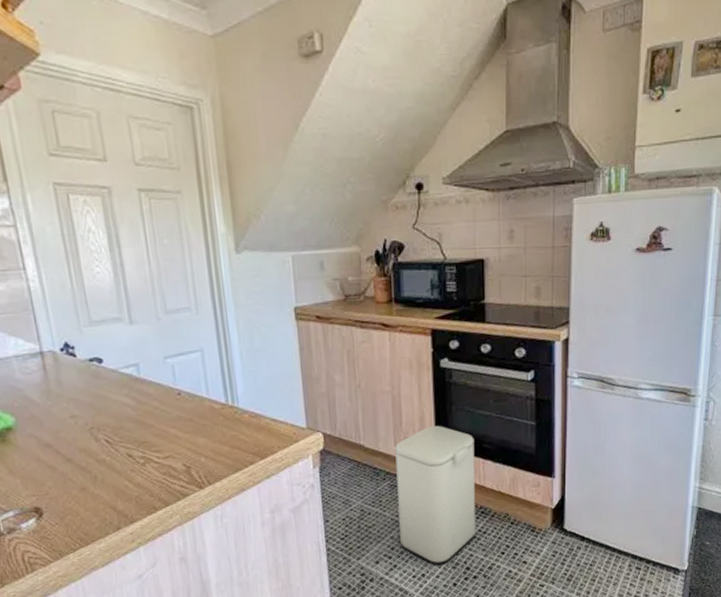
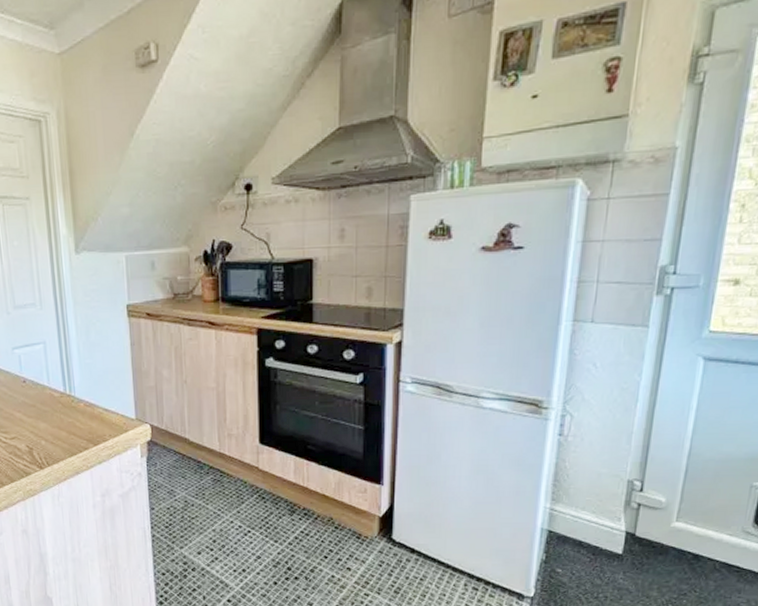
pedal bin: present [395,425,476,566] -> none [219,424,299,563]

